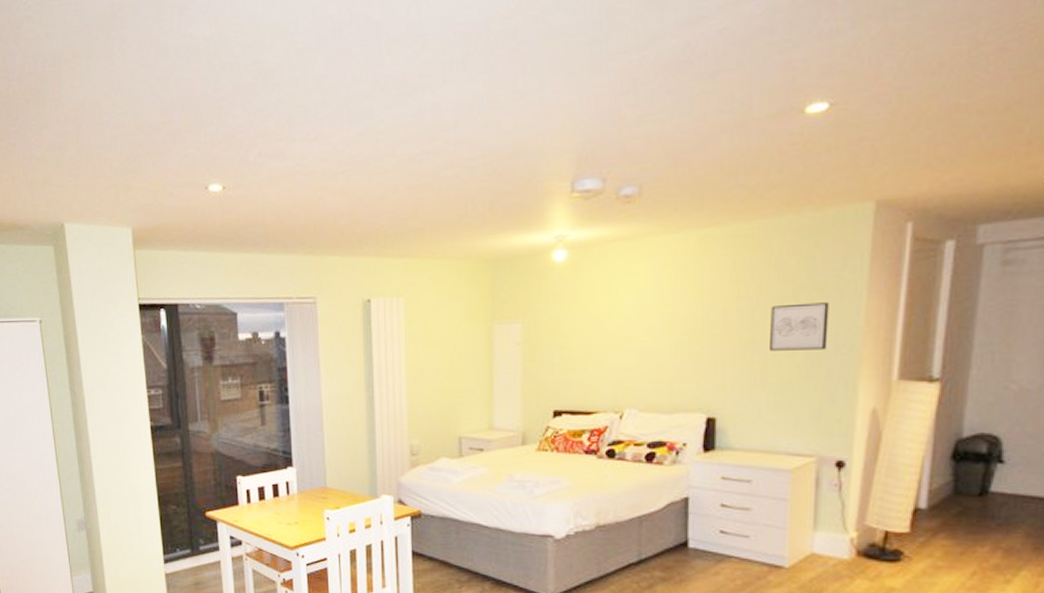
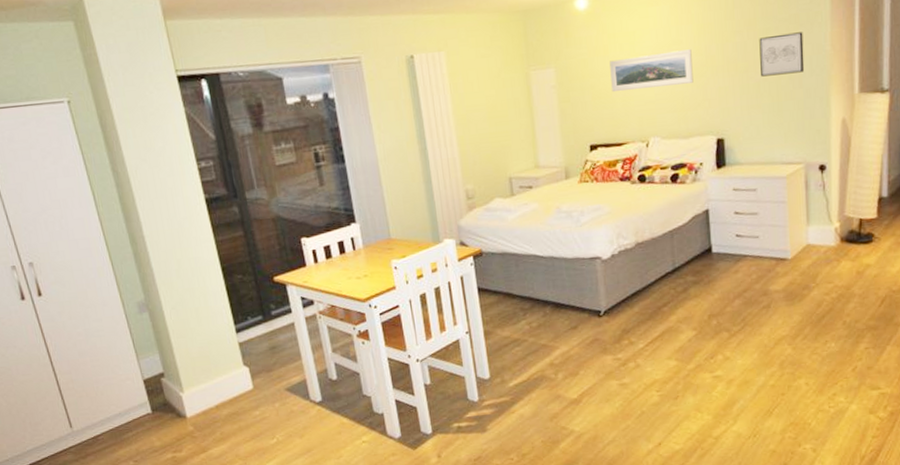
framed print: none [585,313,685,355] -> present [609,49,694,93]

